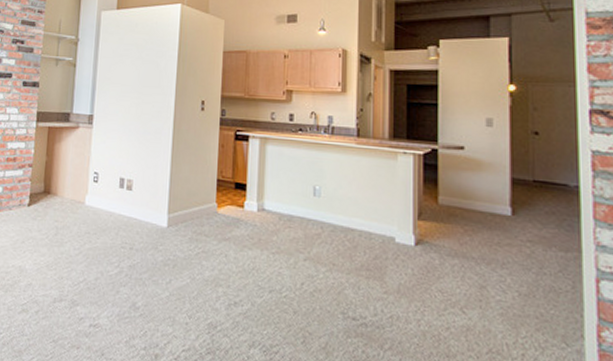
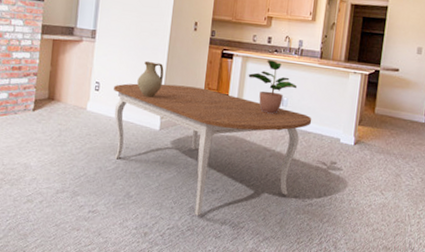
dining table: none [114,172,355,335] -> present [114,83,312,216]
ceramic jug: none [139,146,169,189] -> present [137,60,164,98]
potted plant: none [268,141,332,207] -> present [248,60,298,114]

